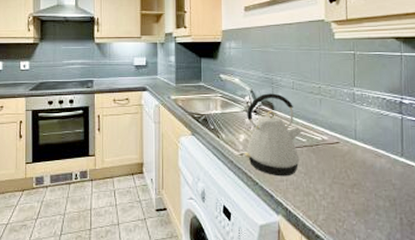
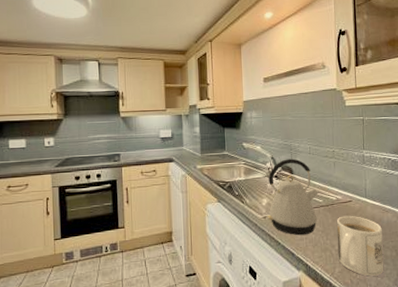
mug: none [321,158,375,227] -> present [337,215,384,276]

